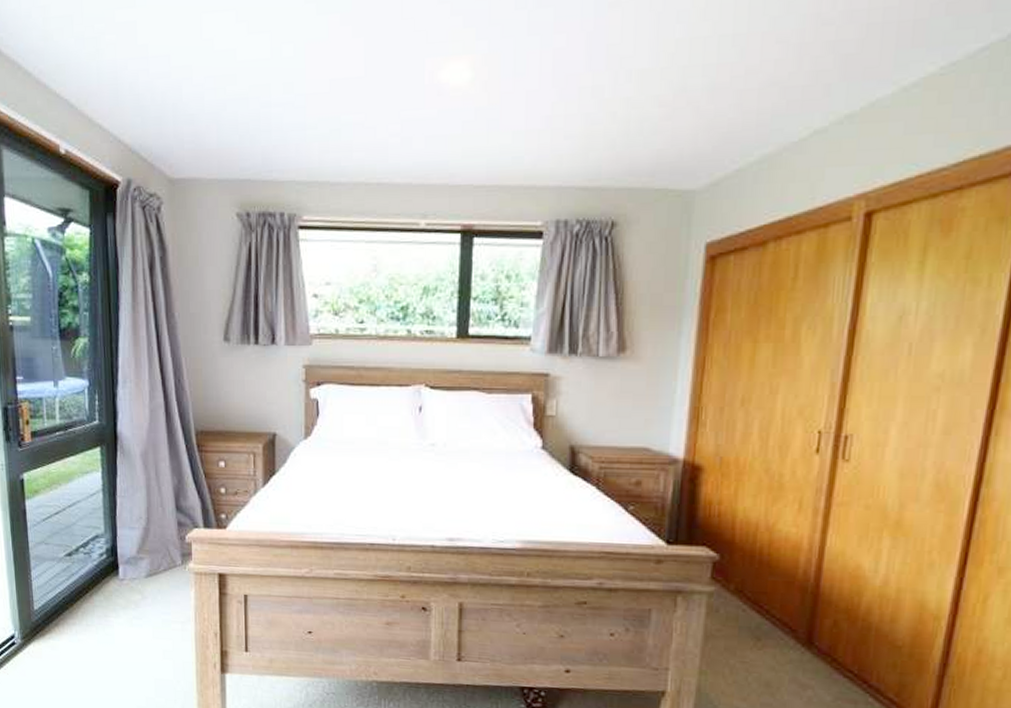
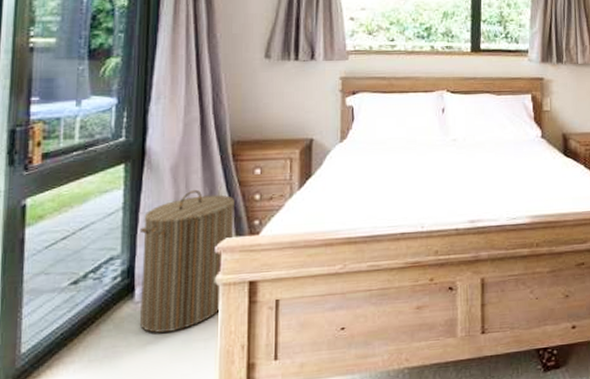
laundry hamper: none [118,477,202,611] -> present [139,189,235,333]

